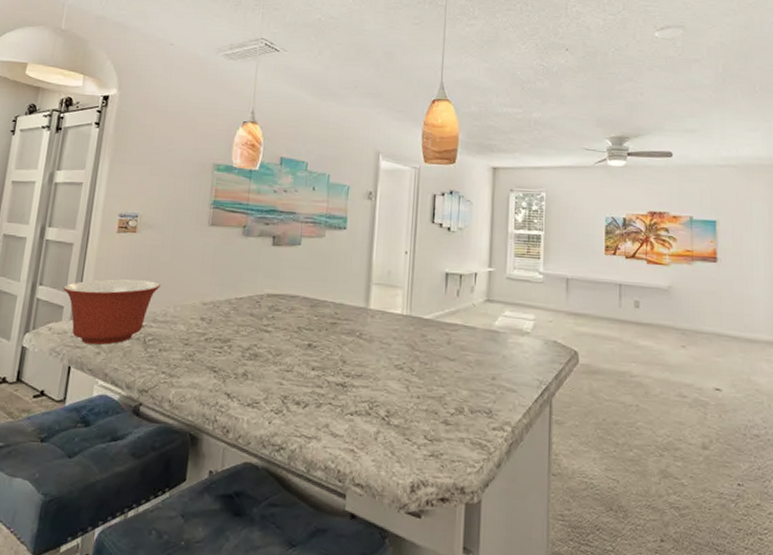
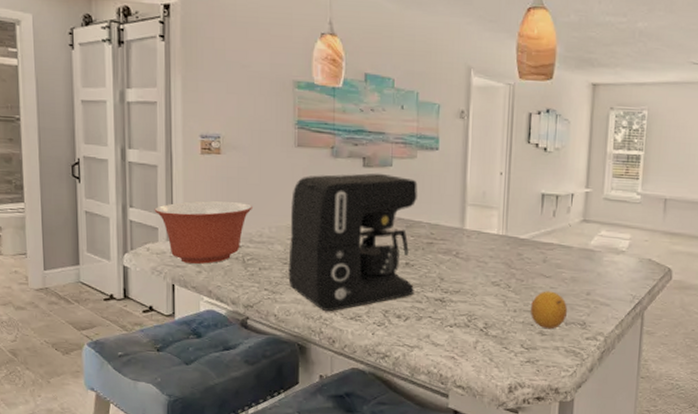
coffee maker: none [187,251,324,397] -> present [288,173,418,311]
fruit: none [433,375,473,418] -> present [530,291,568,330]

